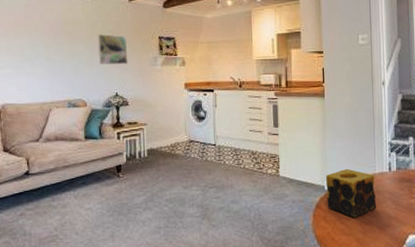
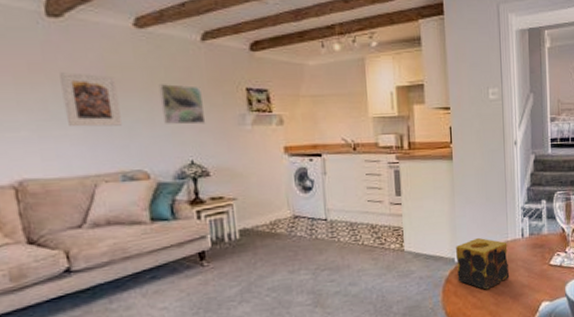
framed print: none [34,27,70,66] -> present [60,72,122,127]

